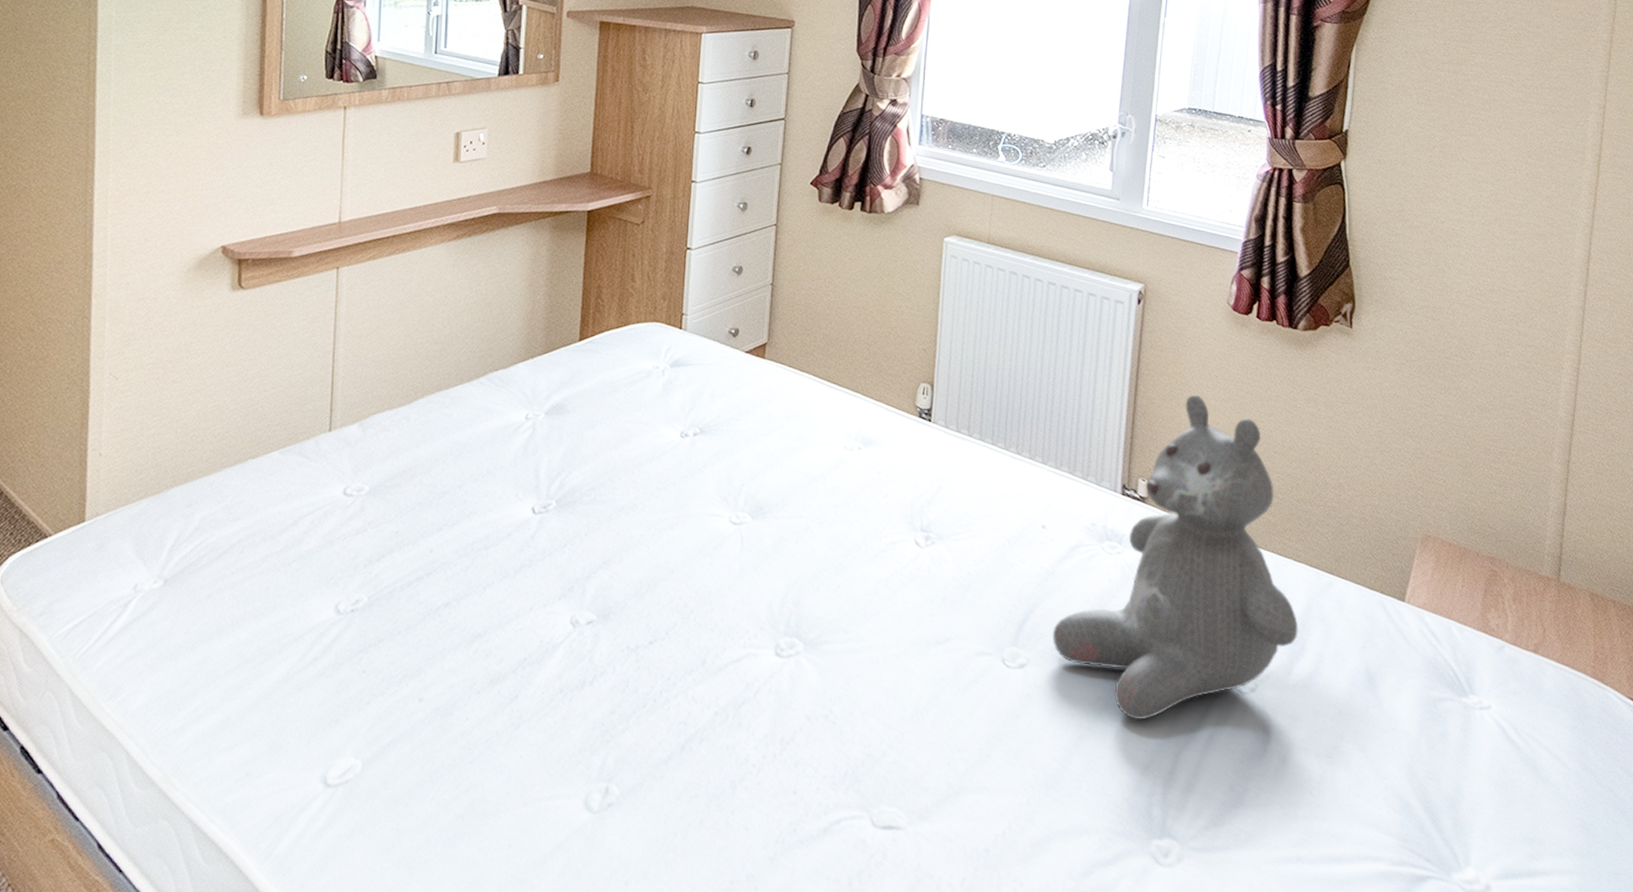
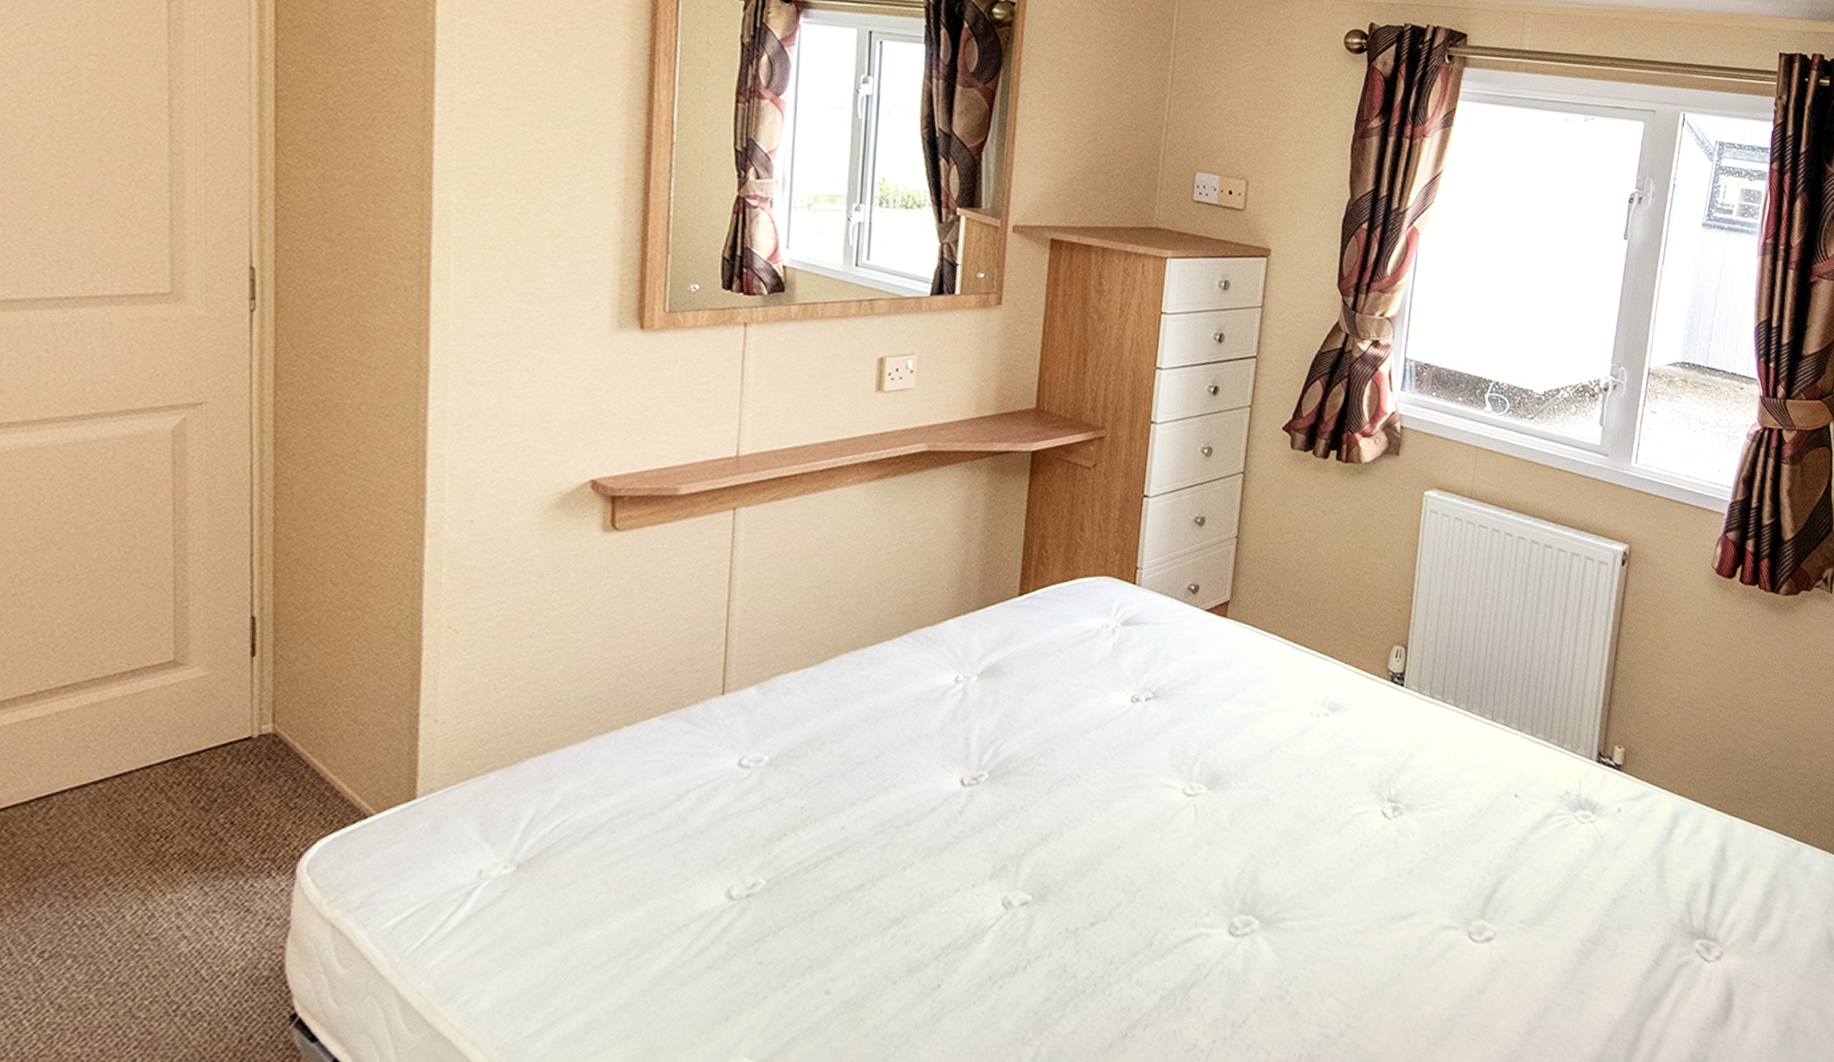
teddy bear: present [1052,394,1299,720] -> none [1520,659,1765,992]

